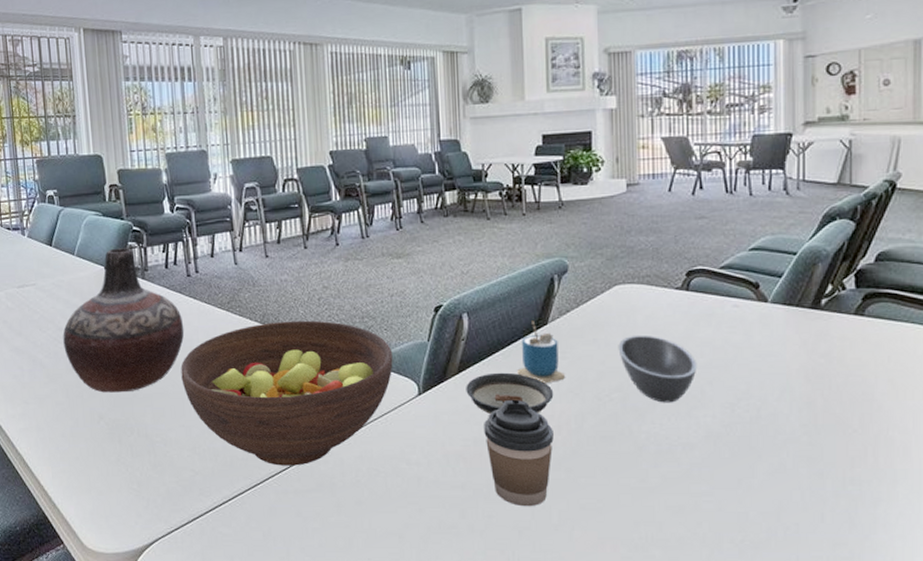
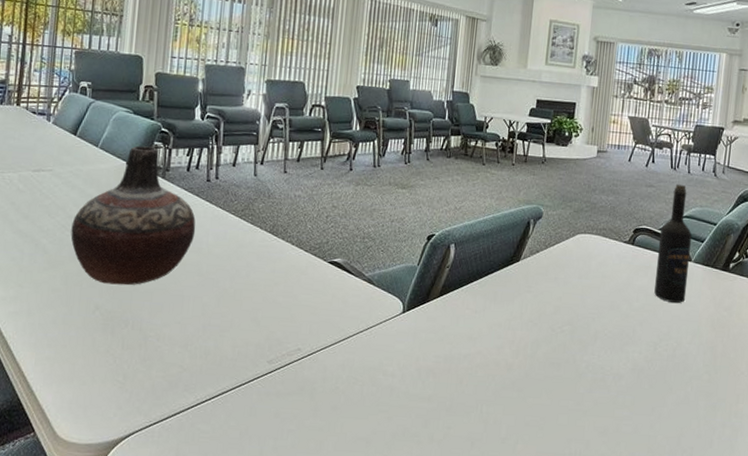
fruit bowl: present [180,320,393,466] -> none [185,233,386,370]
saucer: present [466,372,554,414] -> none [444,298,517,338]
coffee cup: present [484,400,554,507] -> none [454,324,512,421]
cup: present [517,320,565,384] -> none [489,256,528,313]
bowl: present [618,335,697,403] -> none [573,277,633,338]
wine bottle: none [721,210,766,354] -> present [654,184,692,303]

